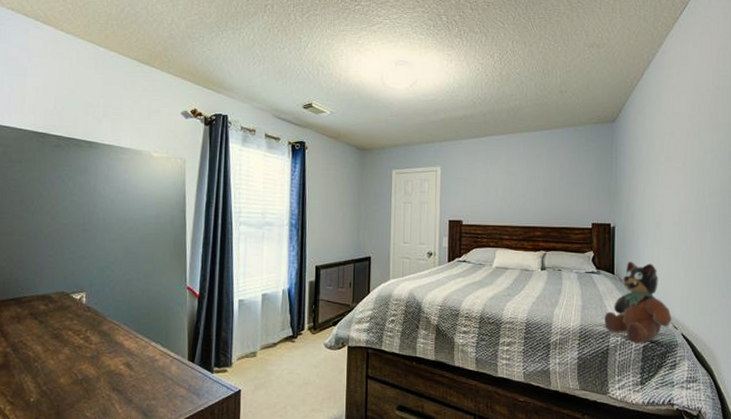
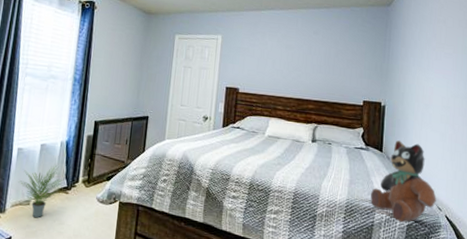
potted plant: none [242,314,289,369] -> present [18,165,64,218]

